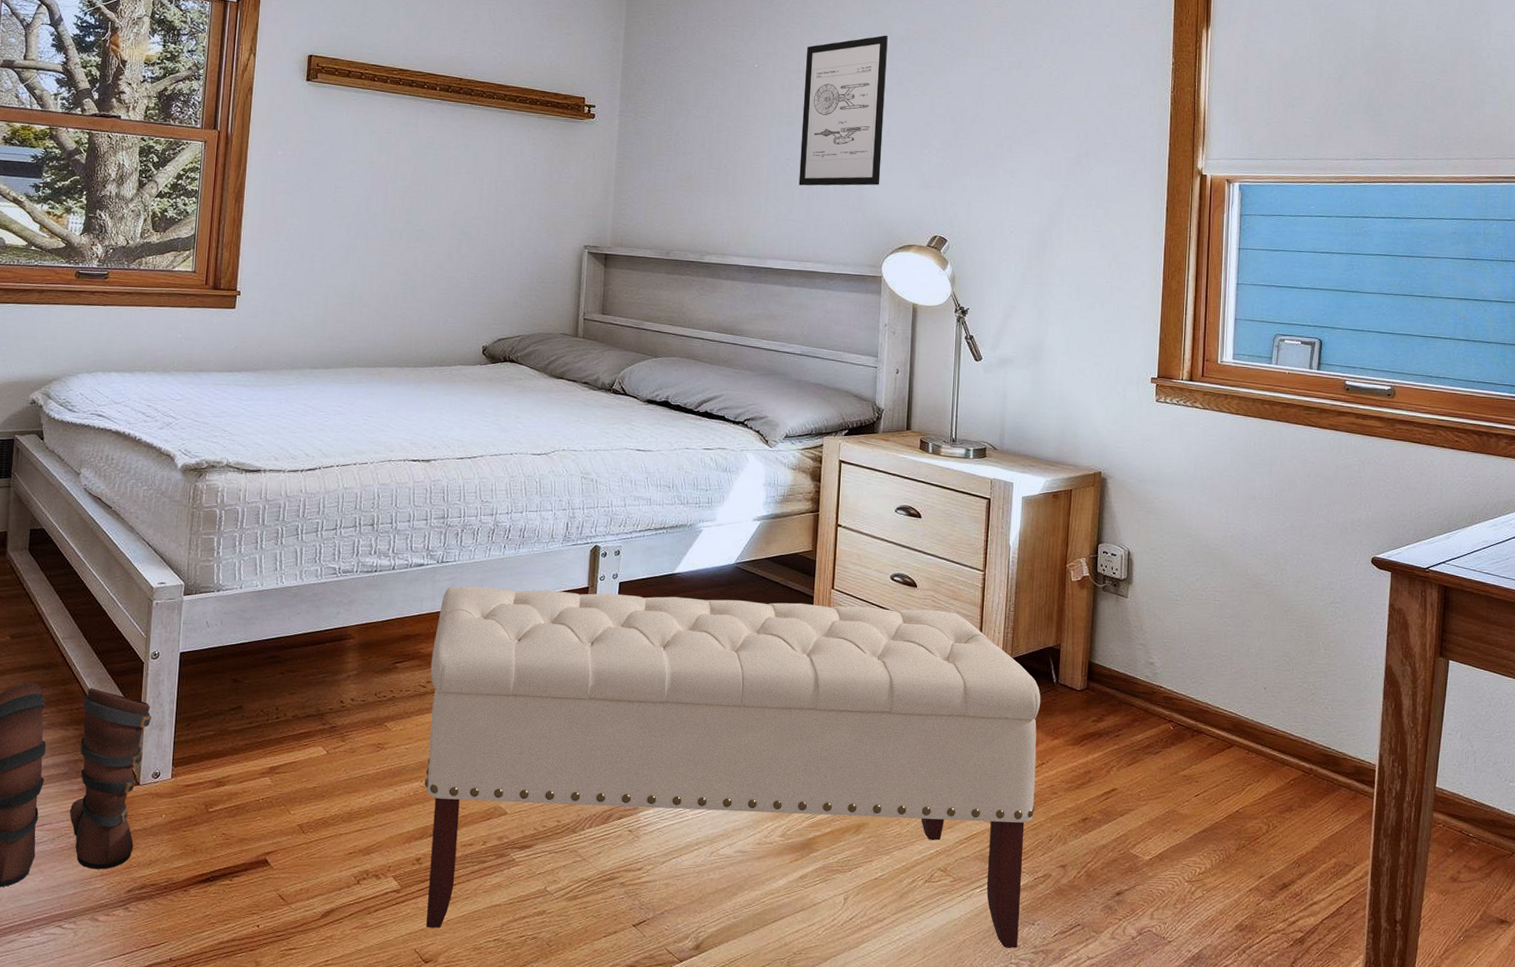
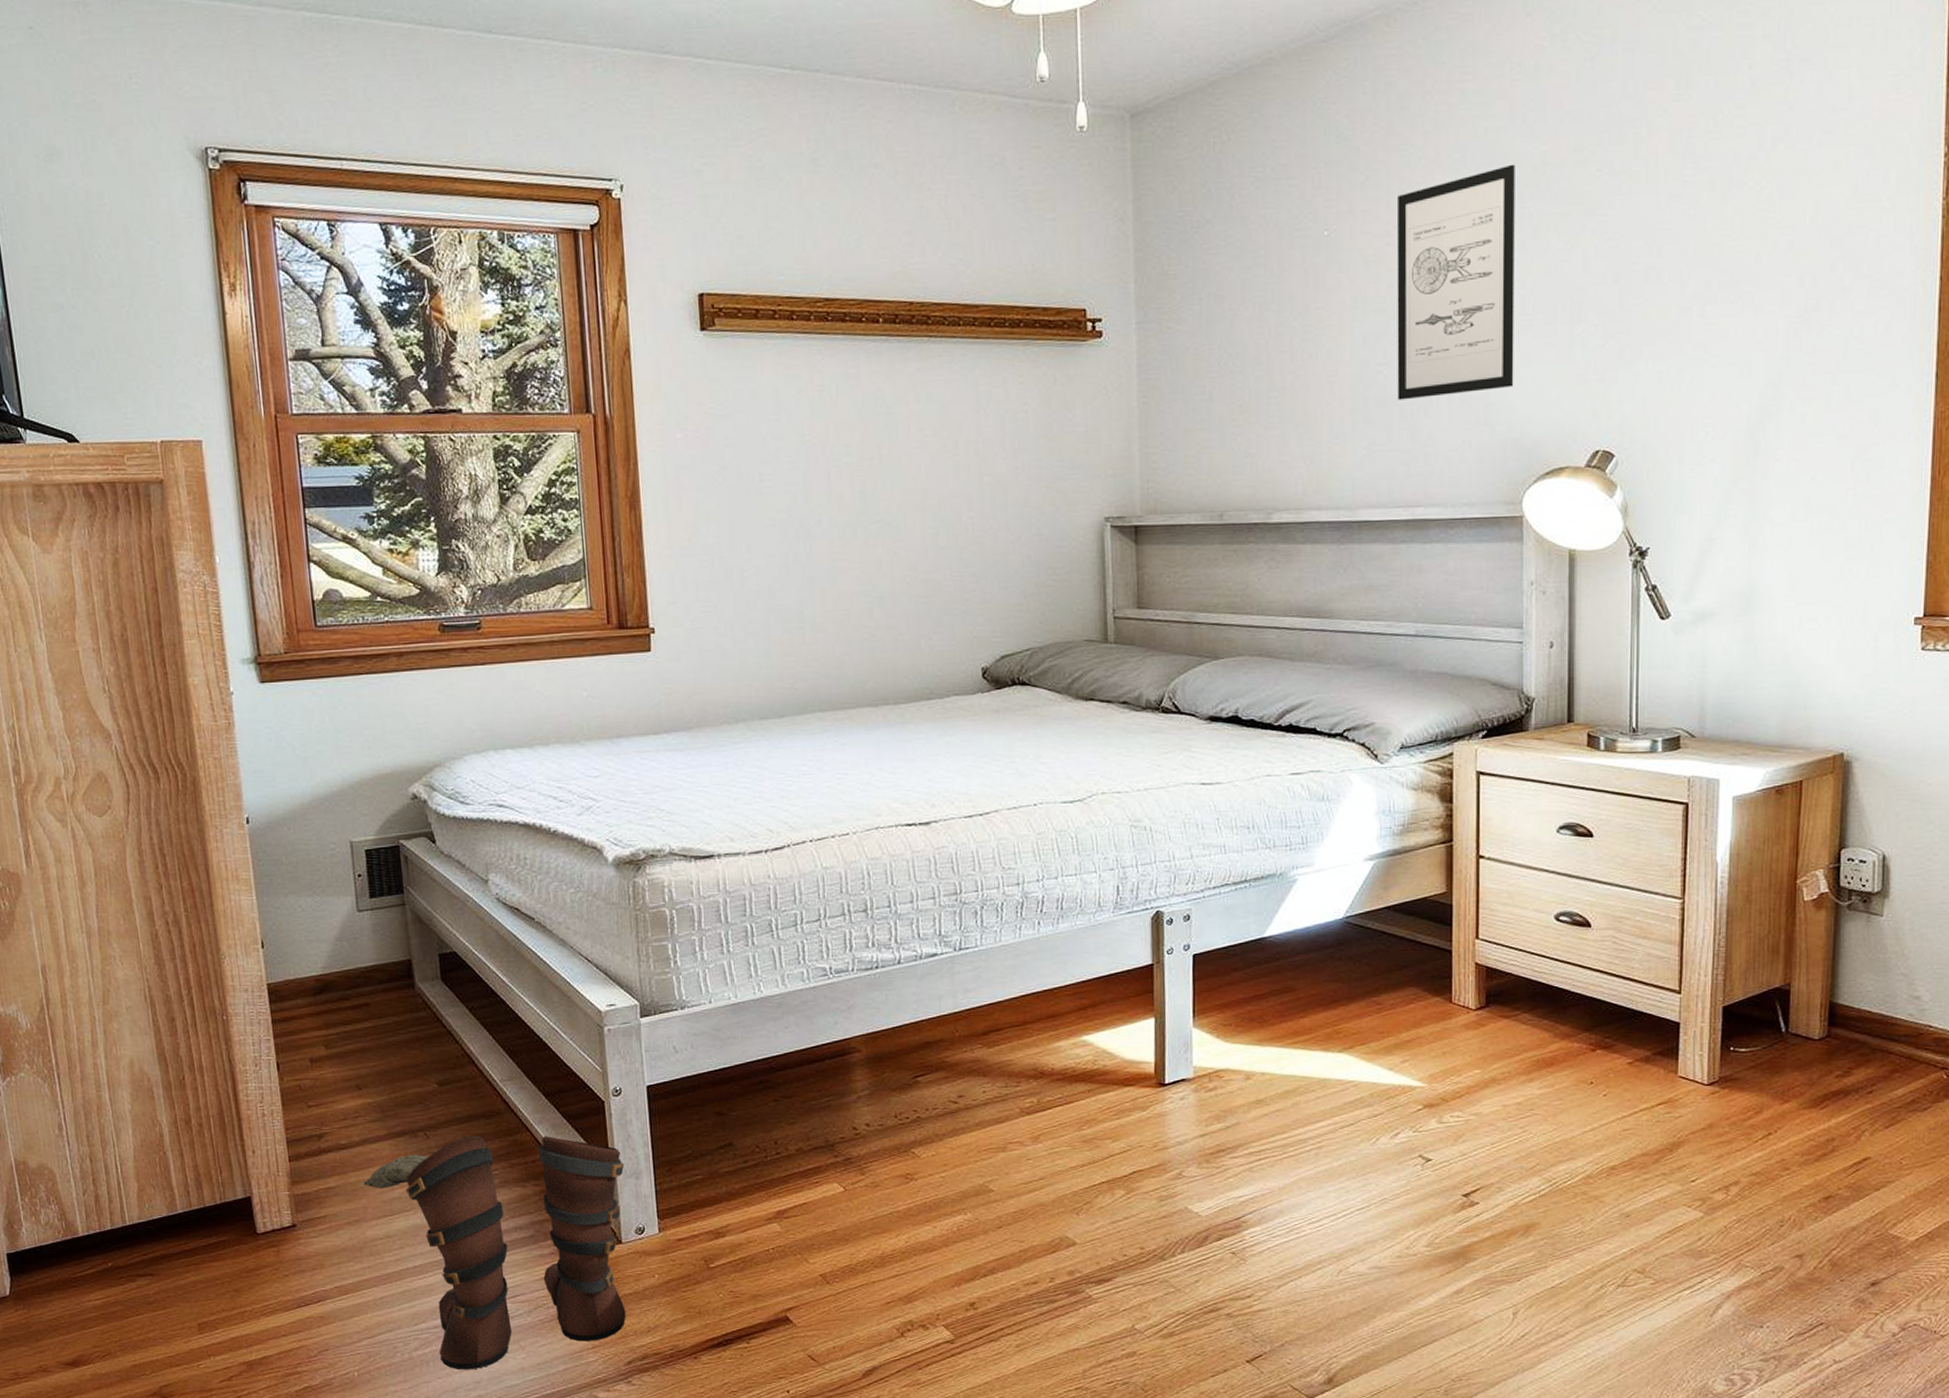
bench: present [424,586,1041,949] -> none [960,954,1765,1381]

